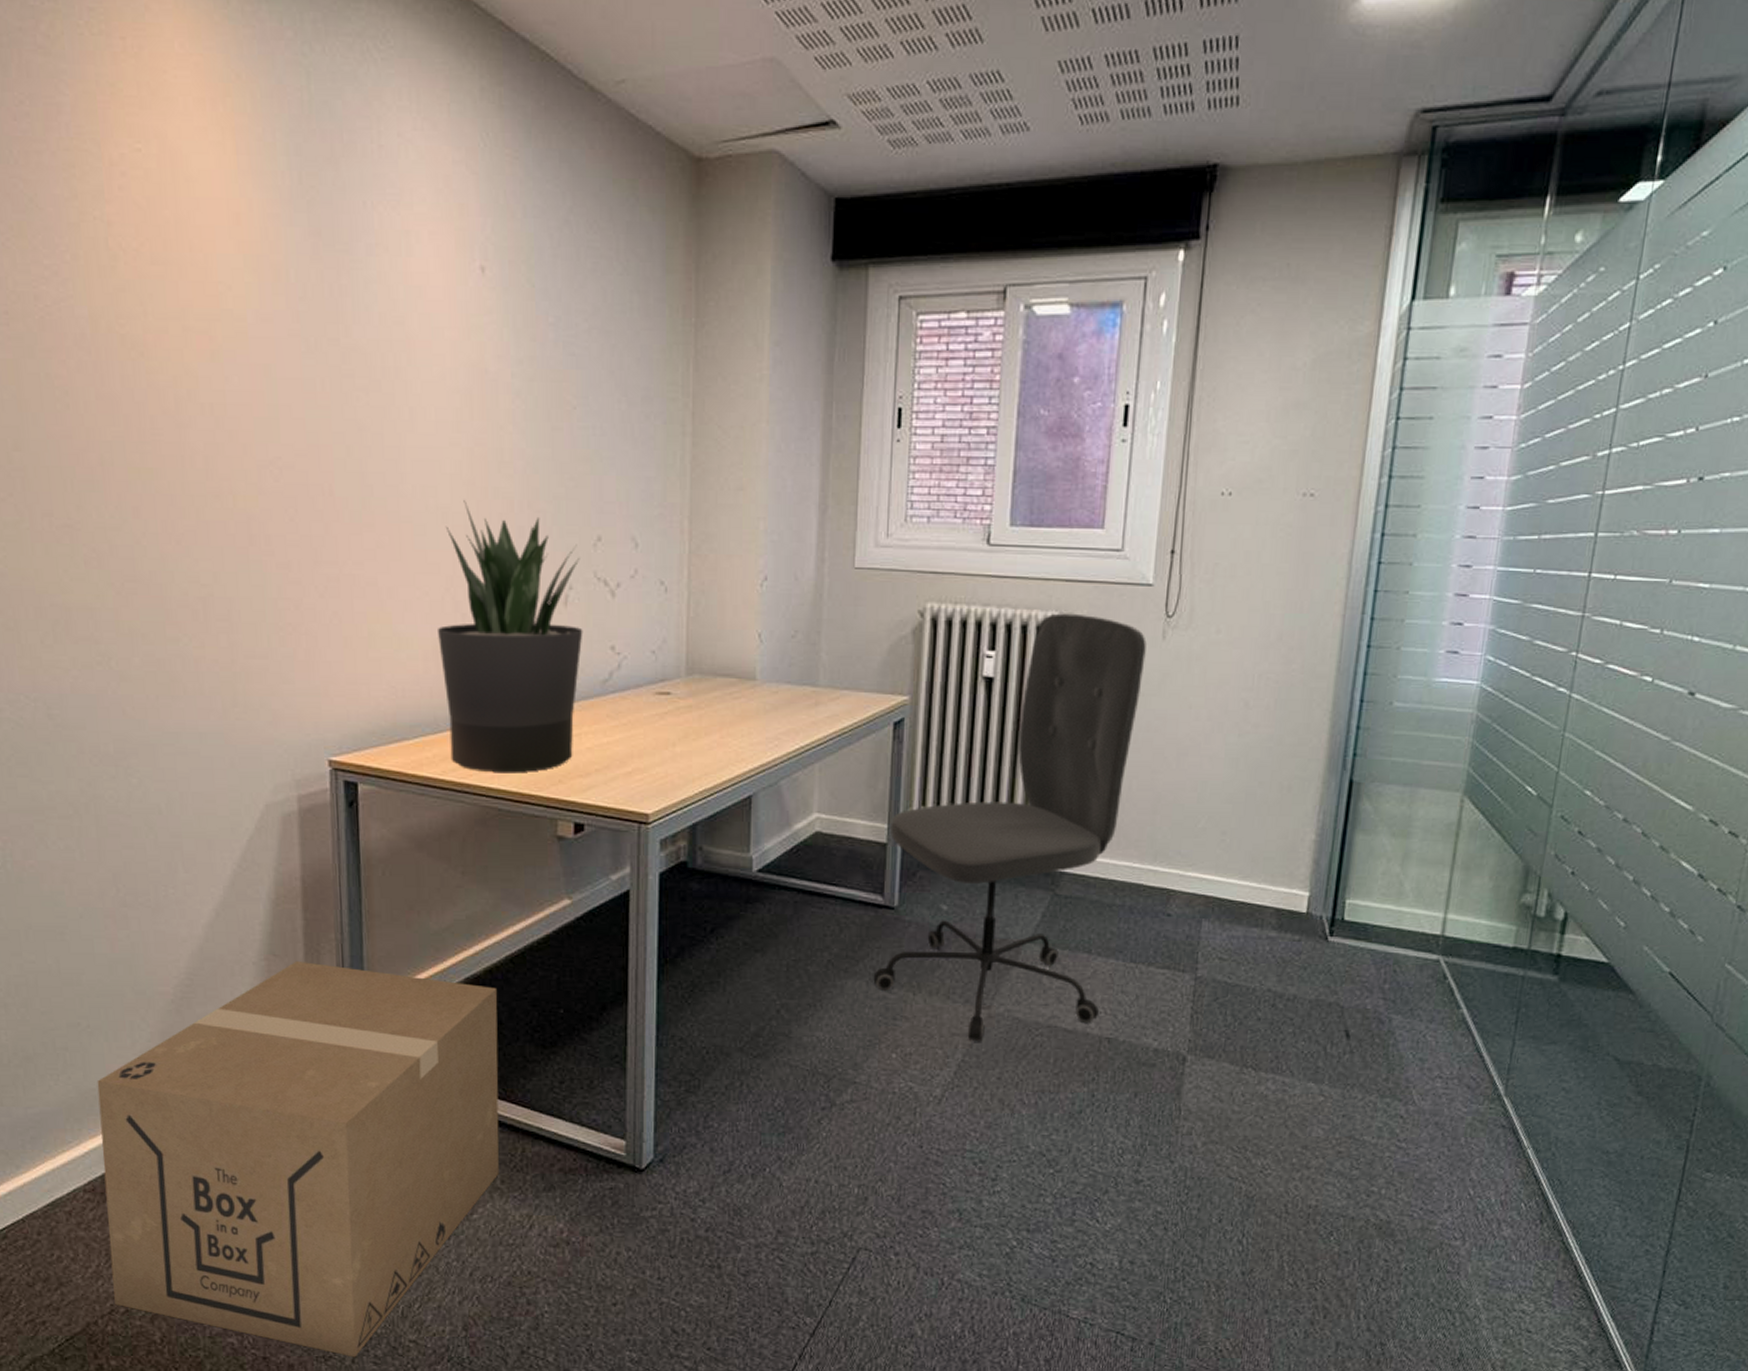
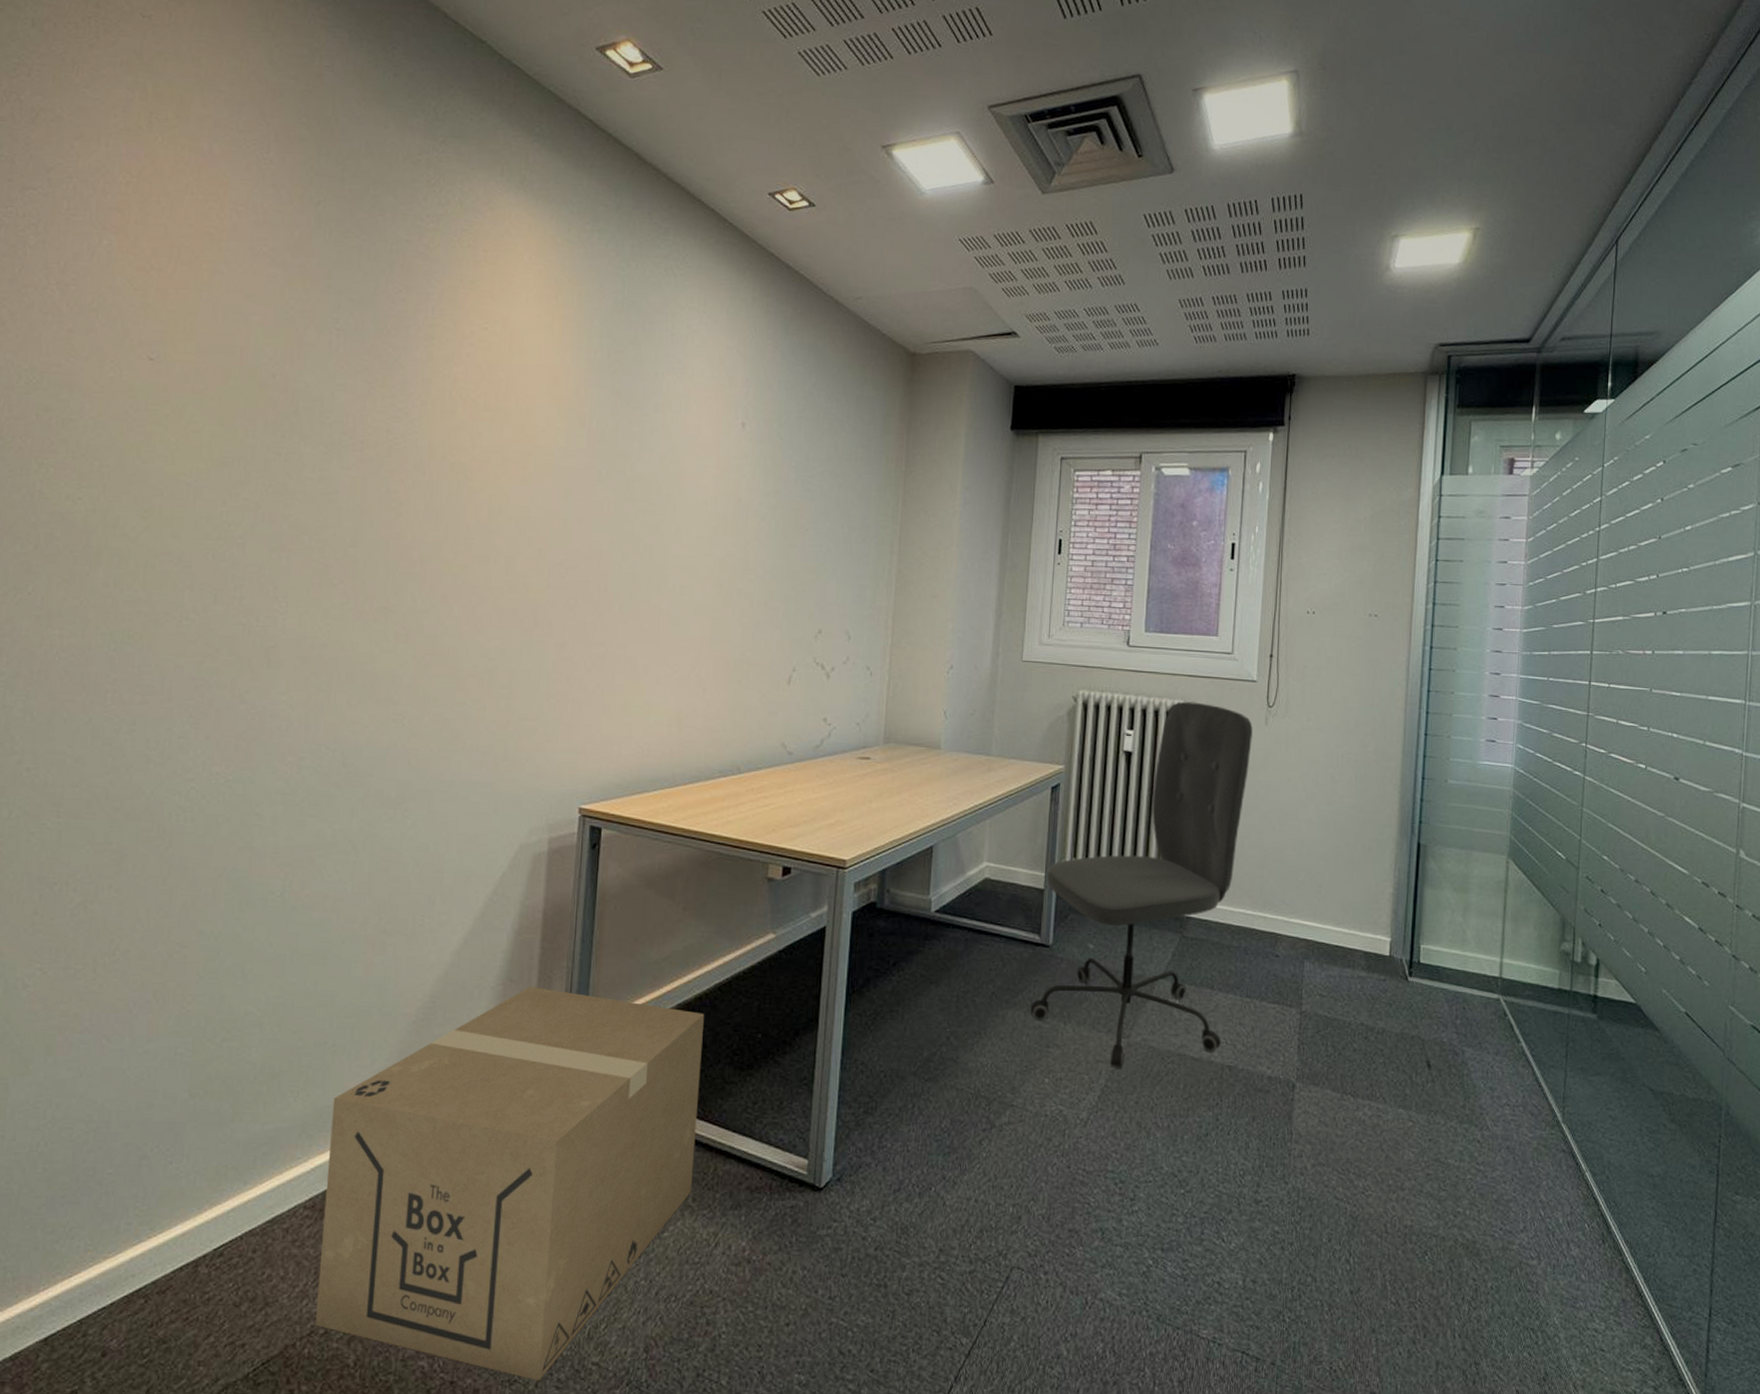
planter: present [438,500,583,773] -> none [682,598,804,823]

